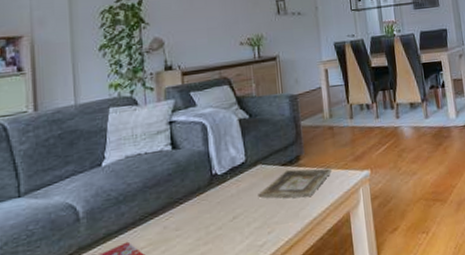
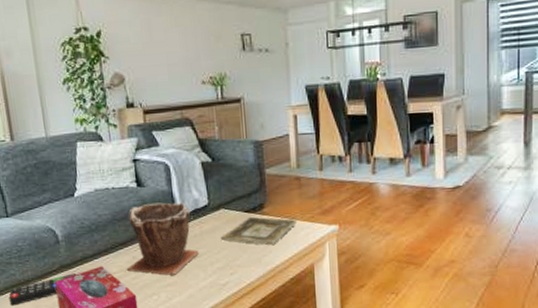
plant pot: none [155,162,235,245] -> present [126,202,199,276]

